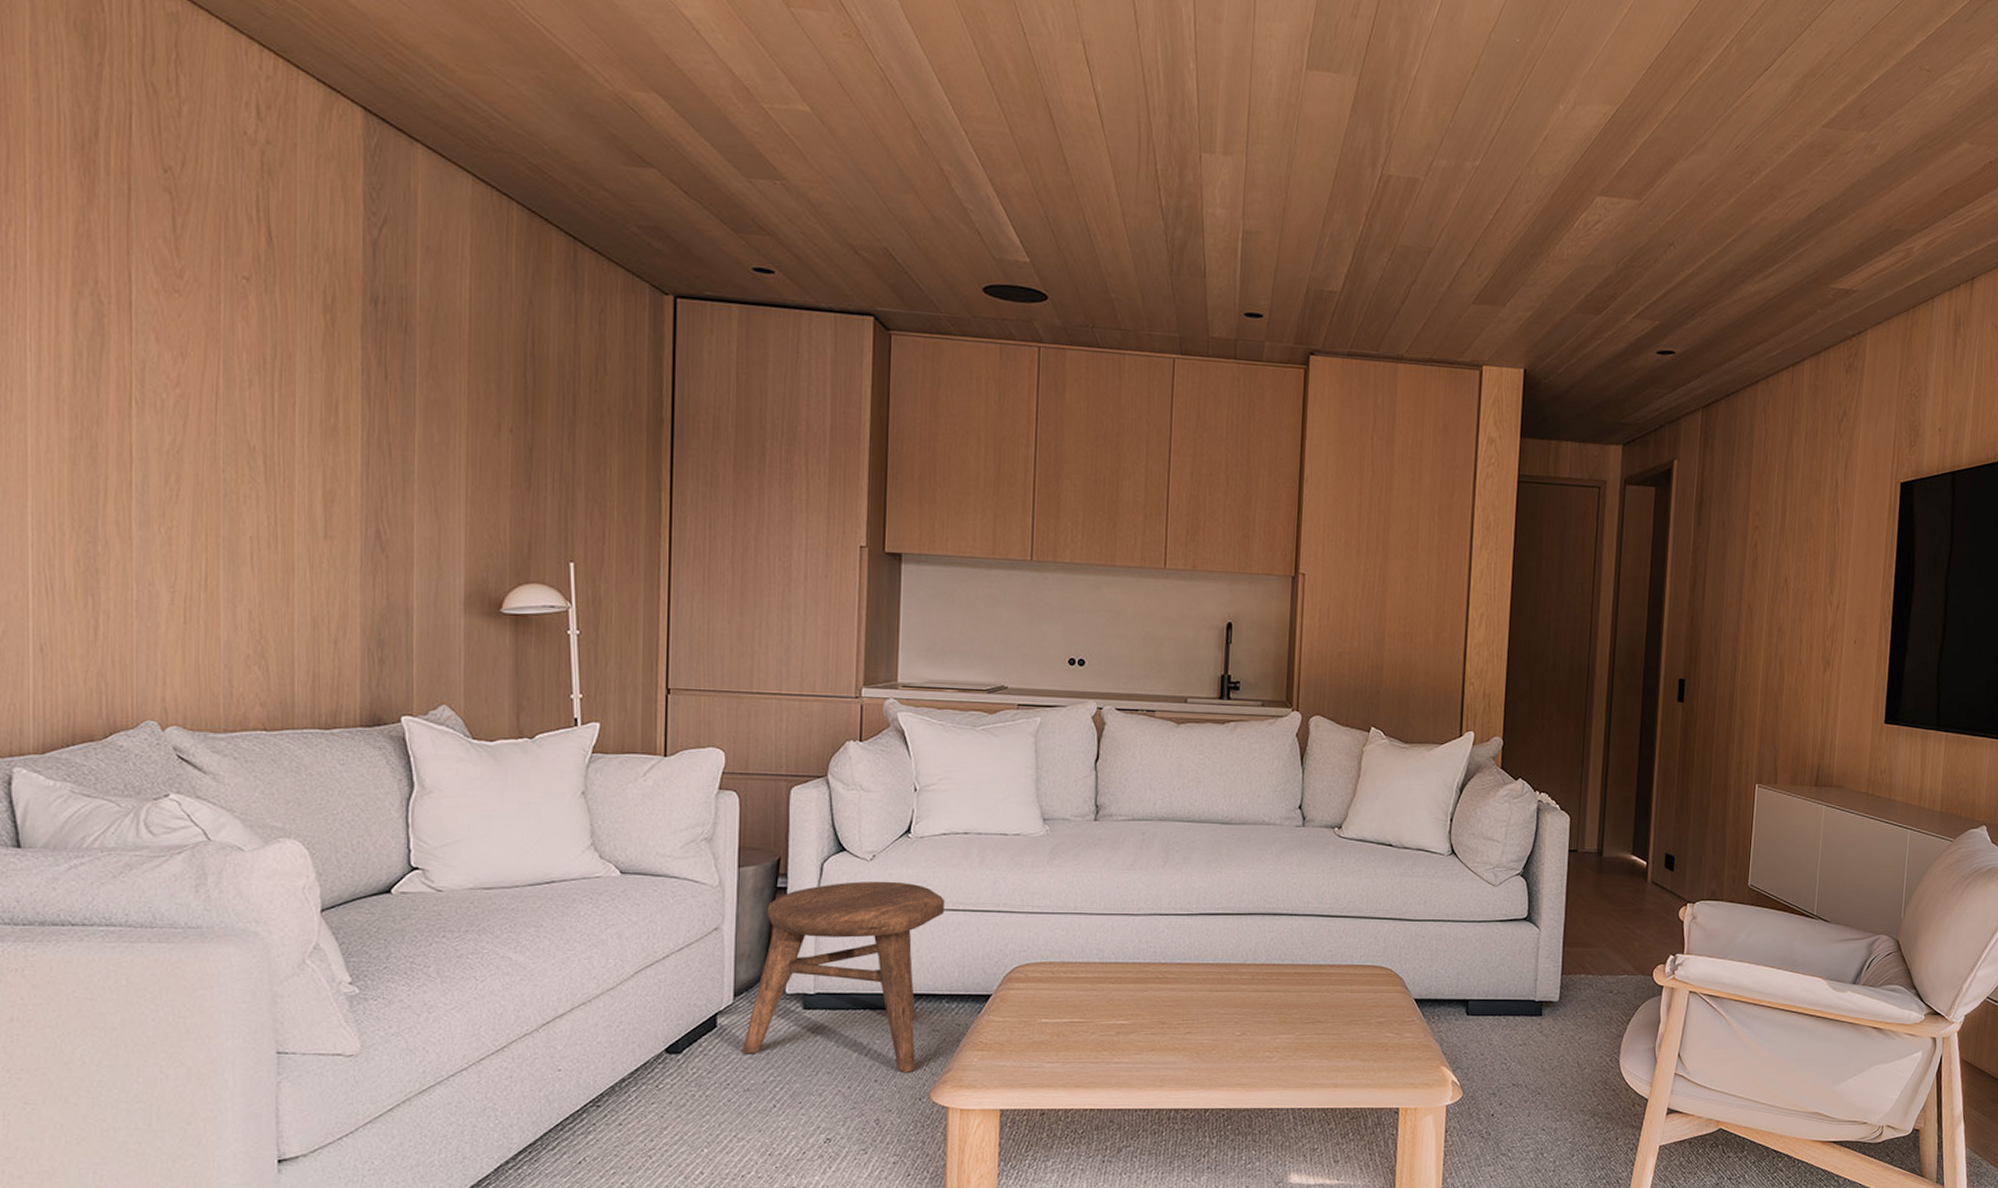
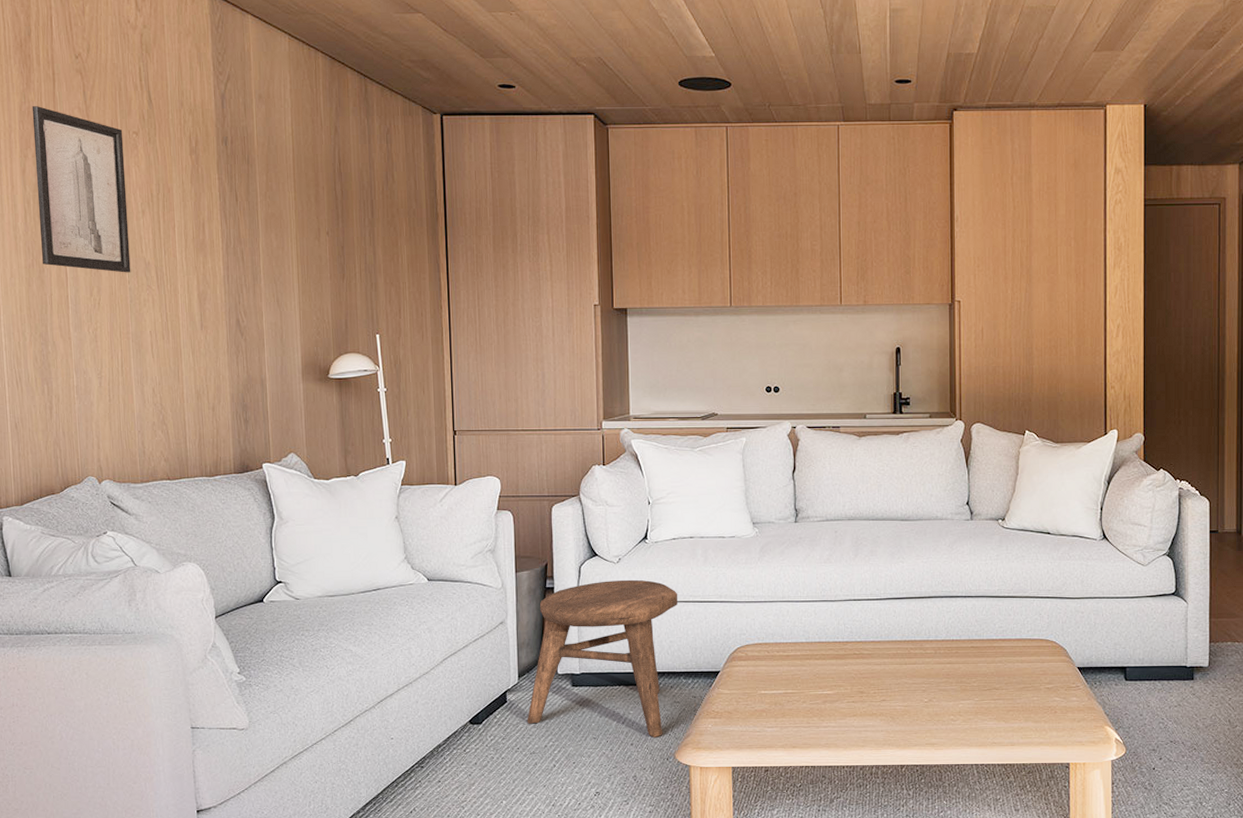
wall art: none [93,228,228,459] -> present [32,106,131,273]

